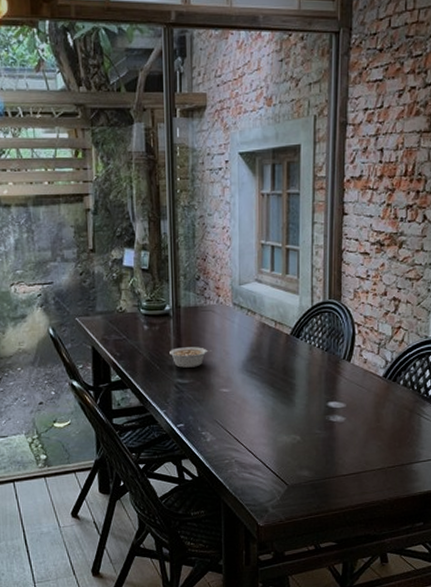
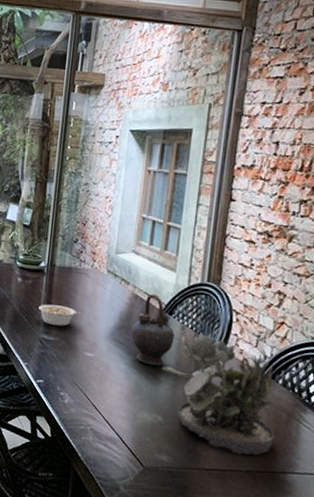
teapot: none [263,319,303,390] -> present [131,293,175,366]
succulent plant: none [294,348,400,456] -> present [161,332,275,456]

